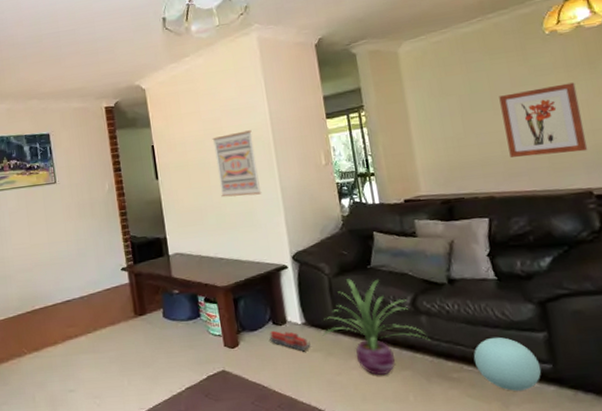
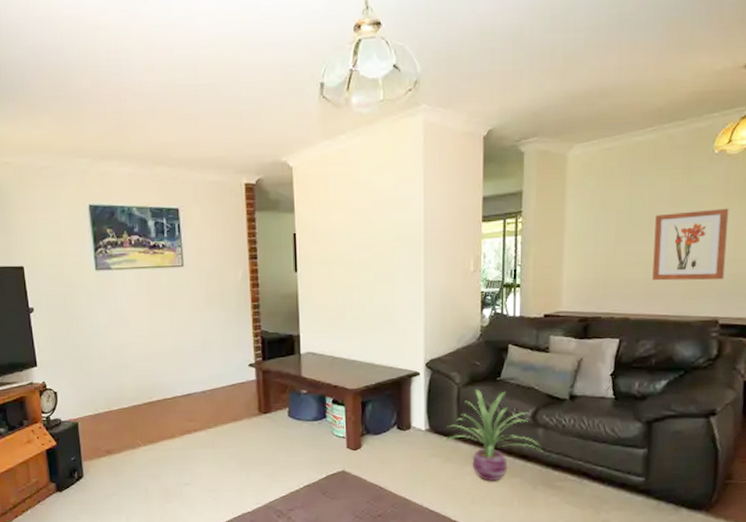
wall art: present [212,130,262,197] -> none [360,226,405,298]
toy train: present [269,330,311,351] -> none [392,435,431,456]
ball: present [473,336,542,391] -> none [578,451,635,500]

